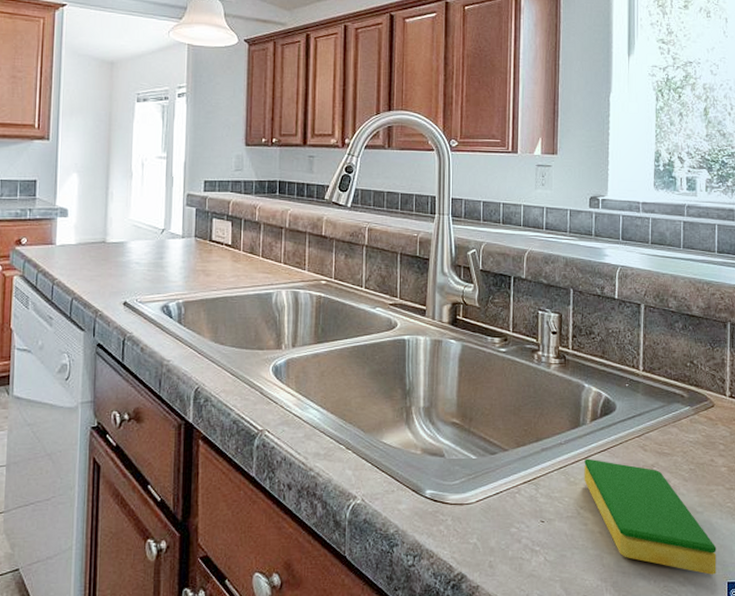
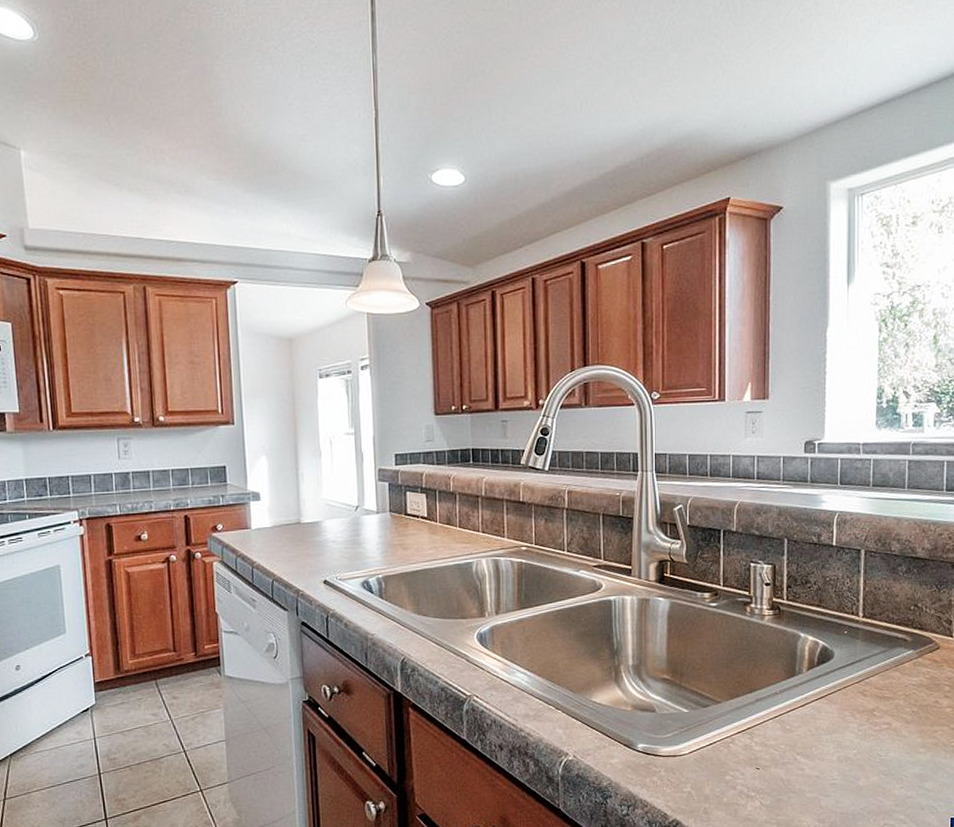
dish sponge: present [584,458,717,575] -> none [800,706,940,812]

